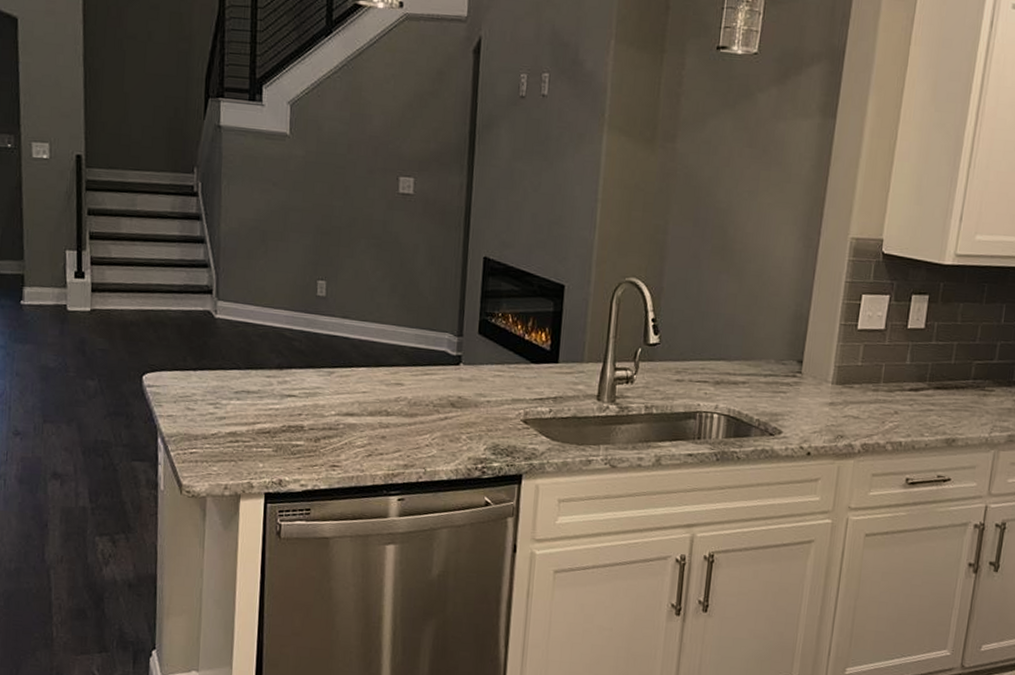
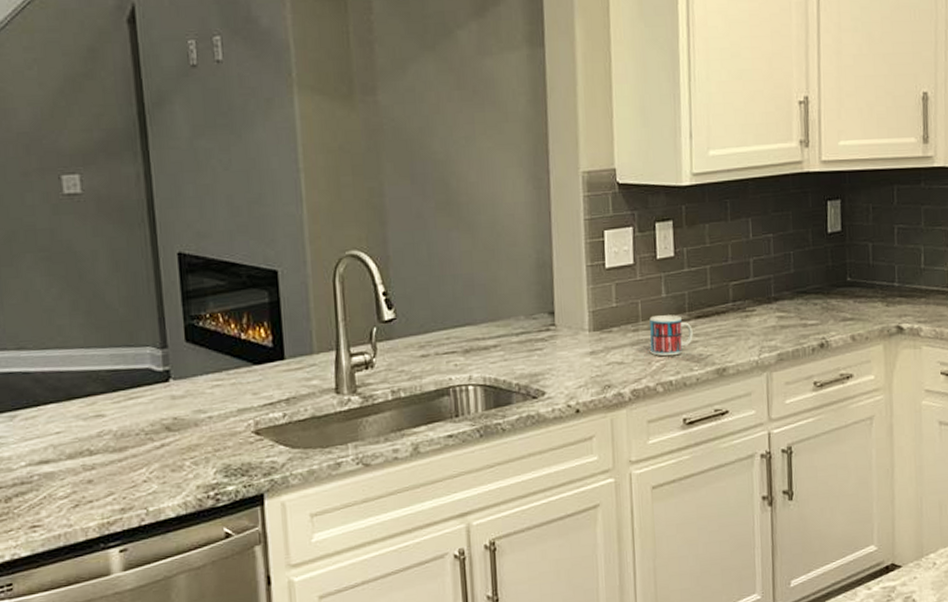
mug: none [886,380,930,420] -> present [649,315,693,357]

